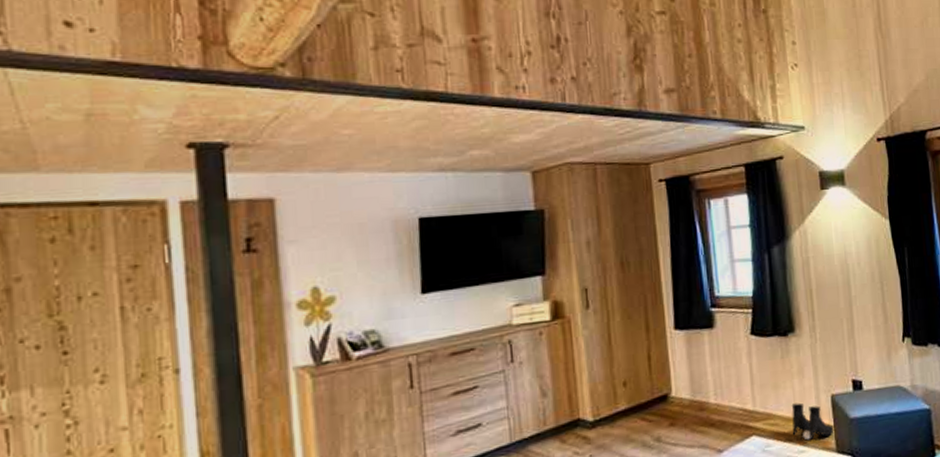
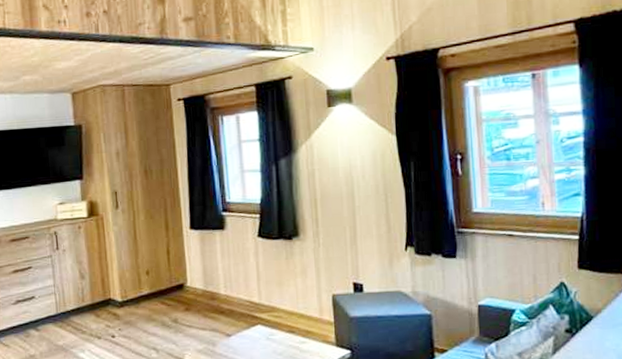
boots: present [791,402,834,440] -> none [294,299,334,333]

